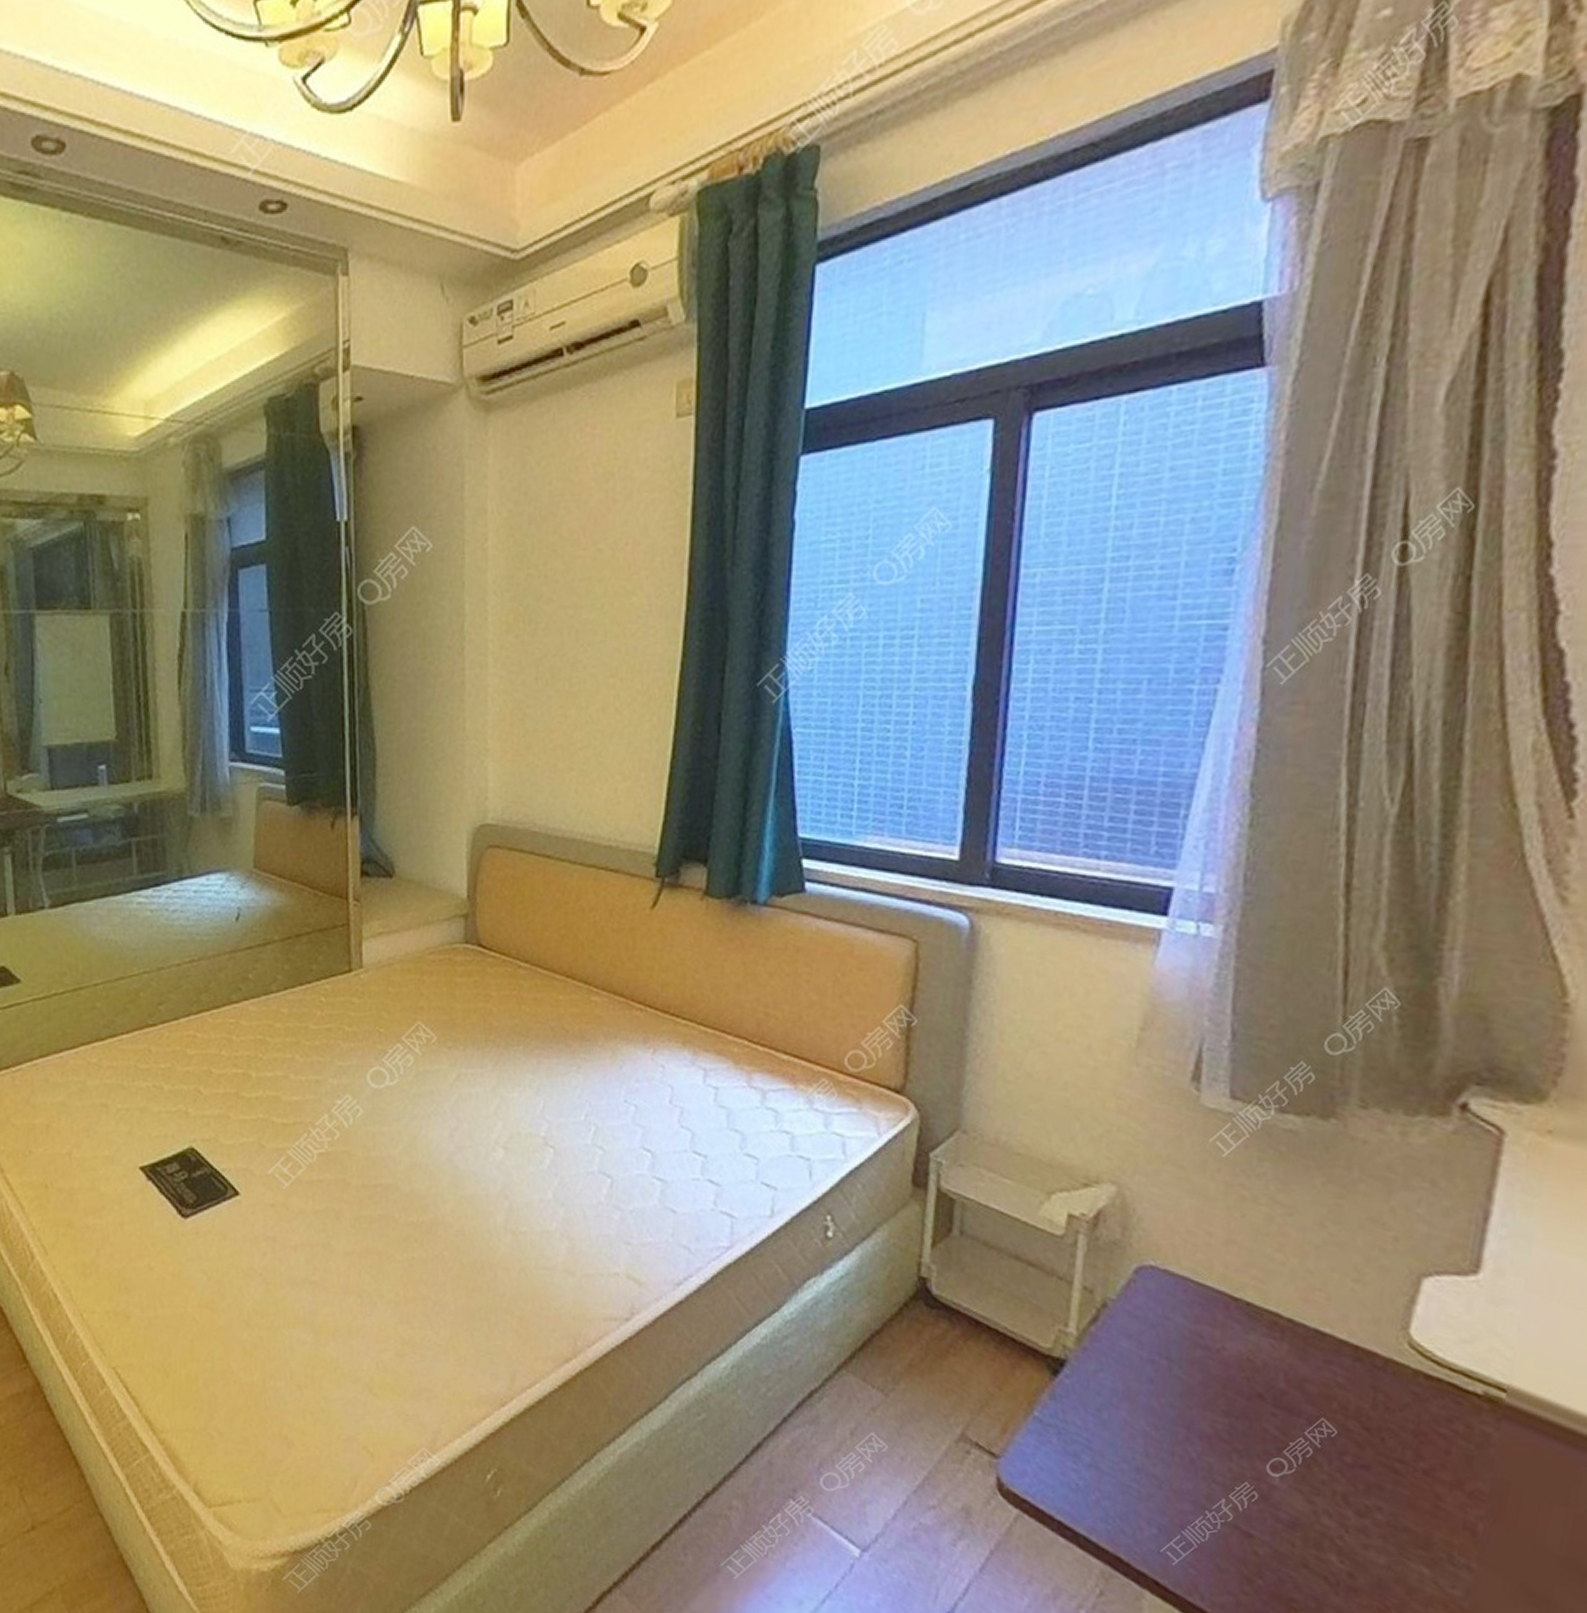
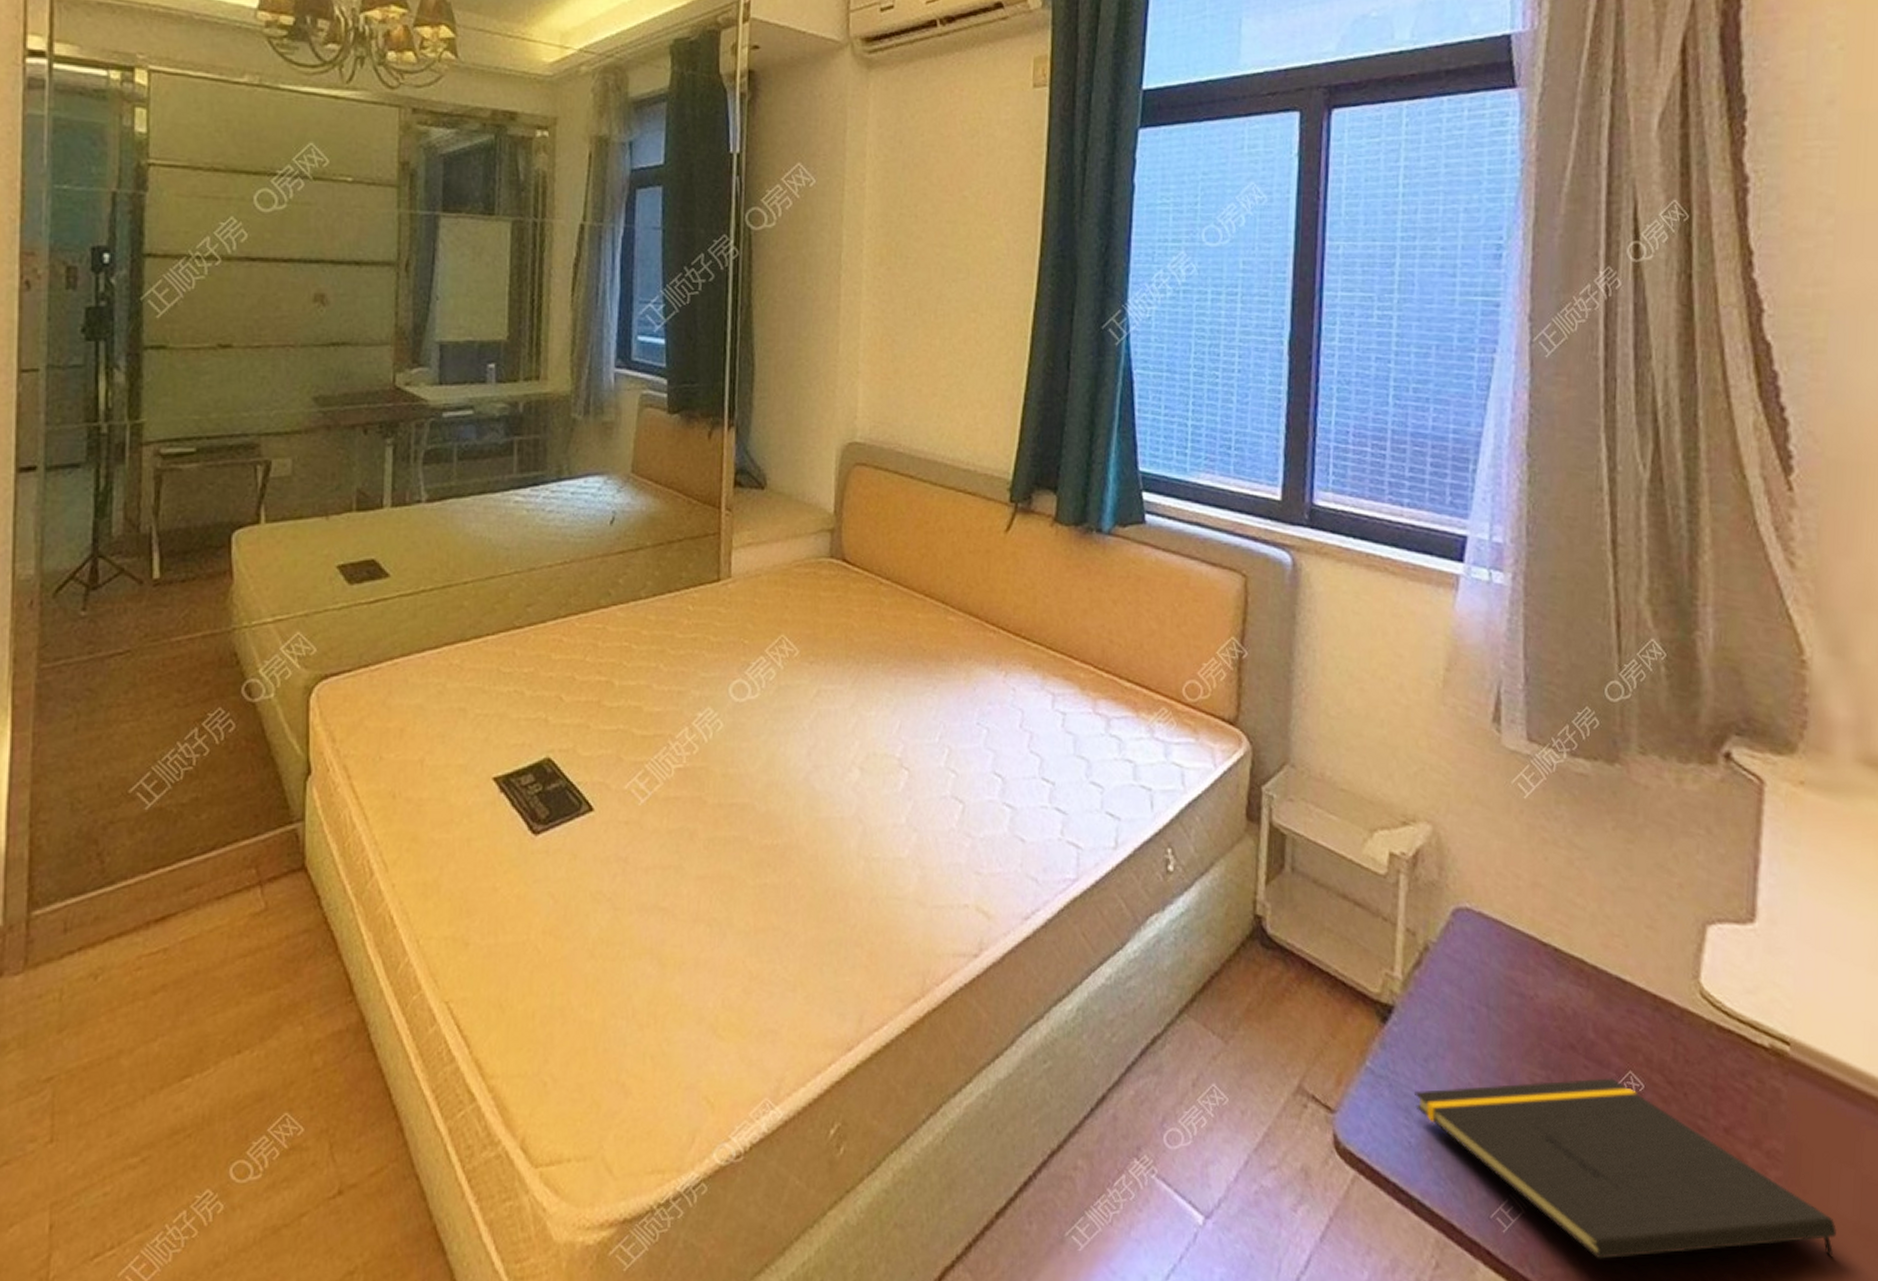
notepad: none [1085,1425,1540,1589] -> present [1415,1078,1836,1259]

